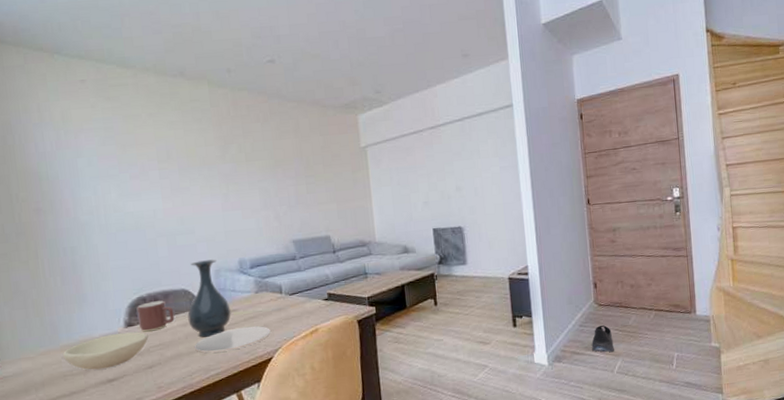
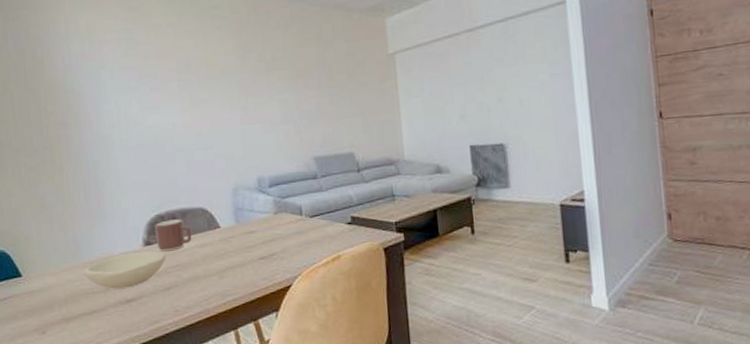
vase: present [187,259,231,338] -> none [205,176,249,260]
plate: present [194,326,271,353] -> none [211,249,290,277]
shoe: present [592,325,614,353] -> none [665,266,694,299]

